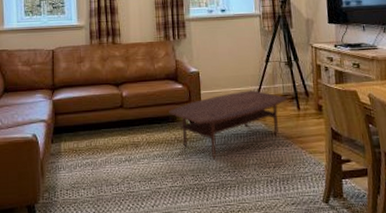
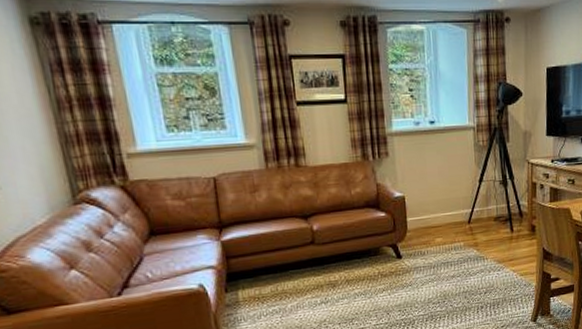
coffee table: present [169,90,287,159] -> none [370,214,501,291]

